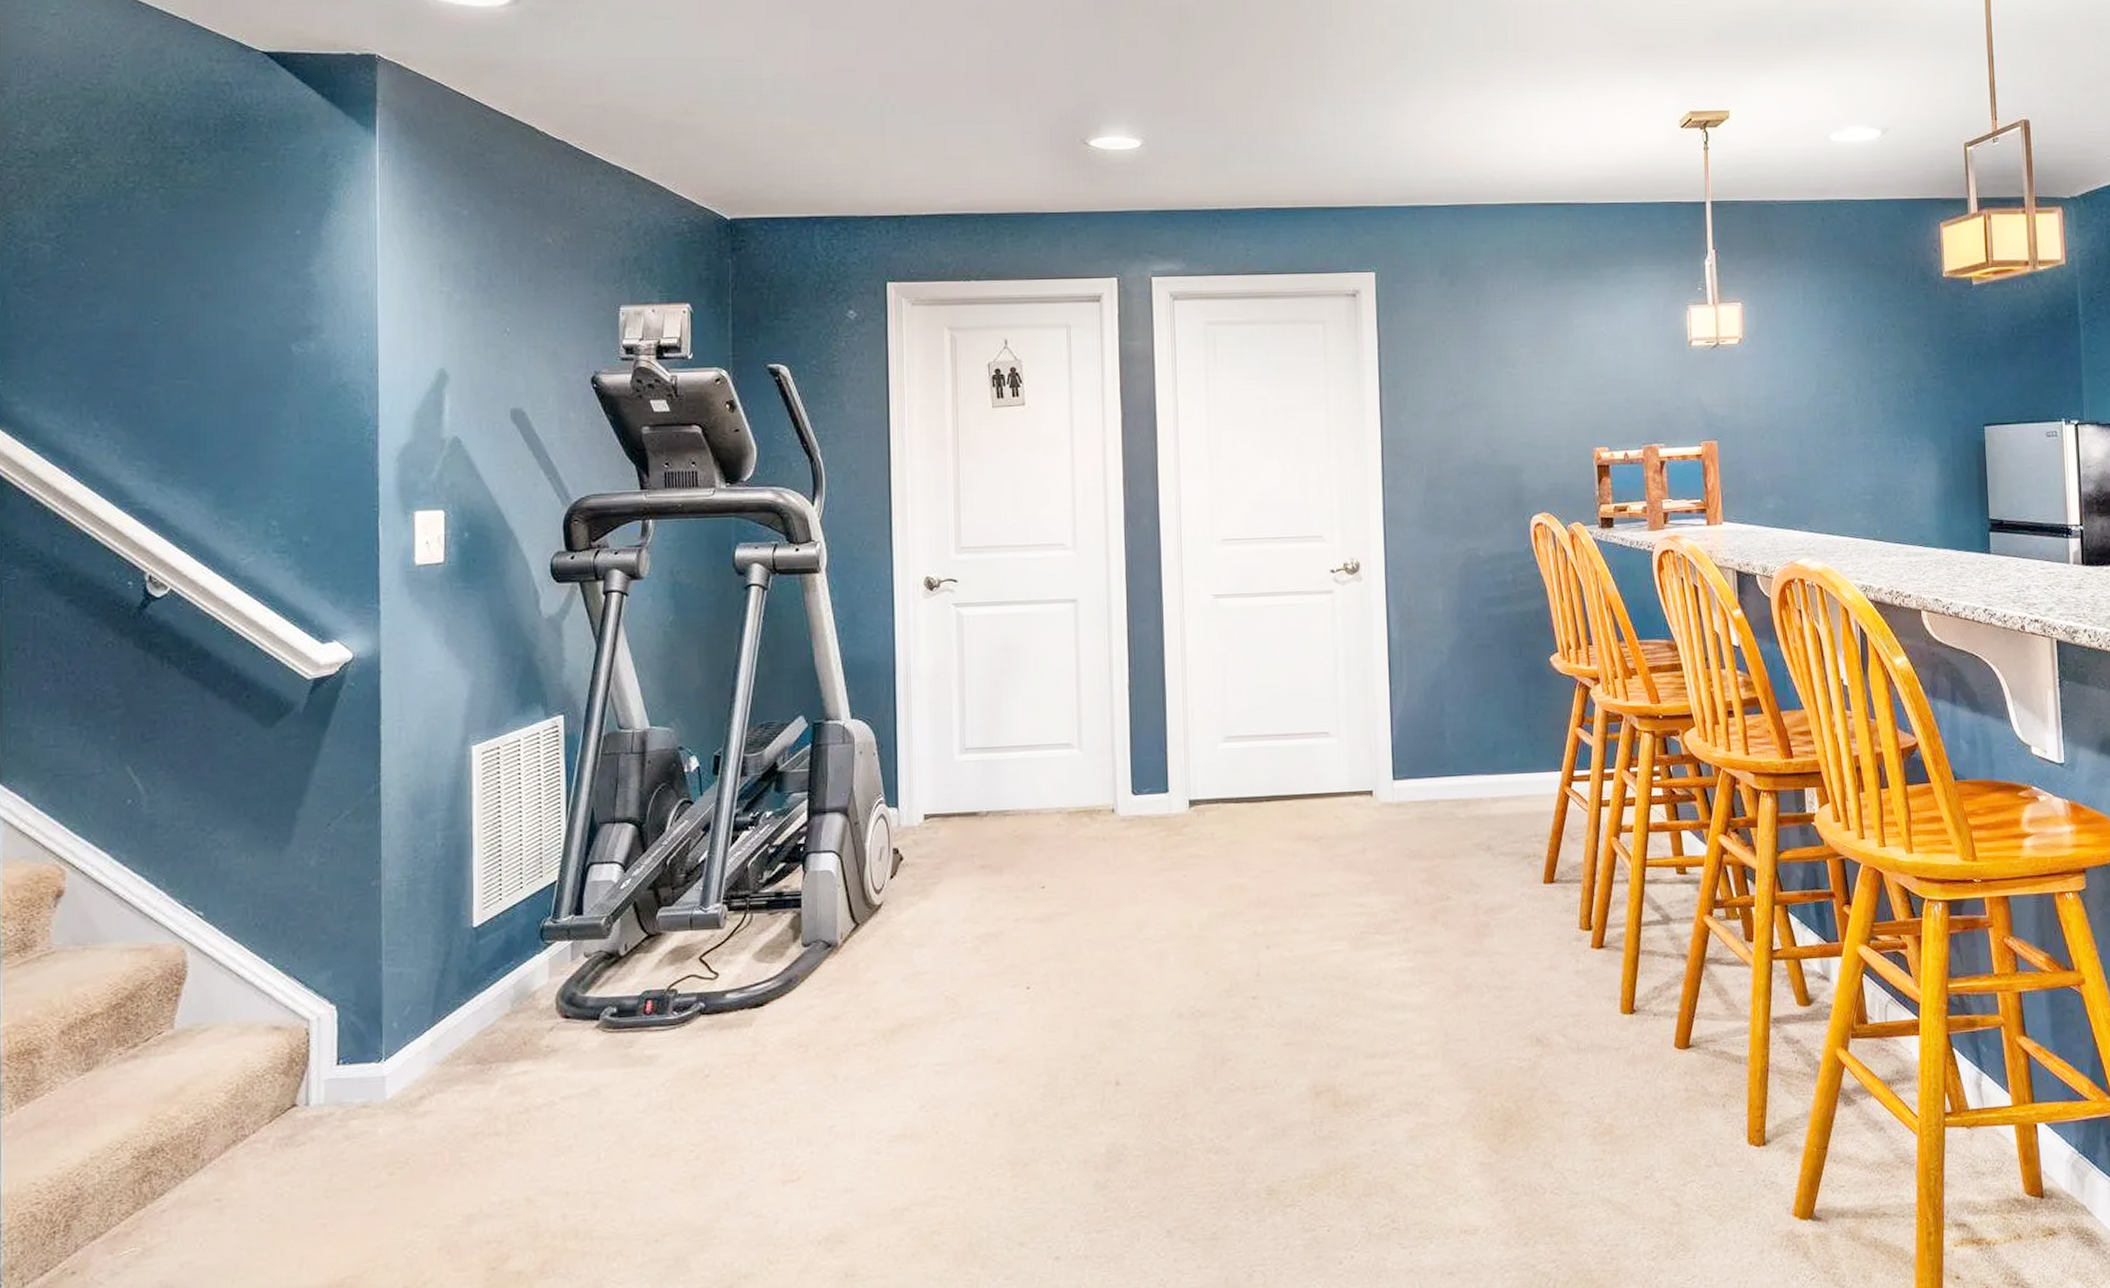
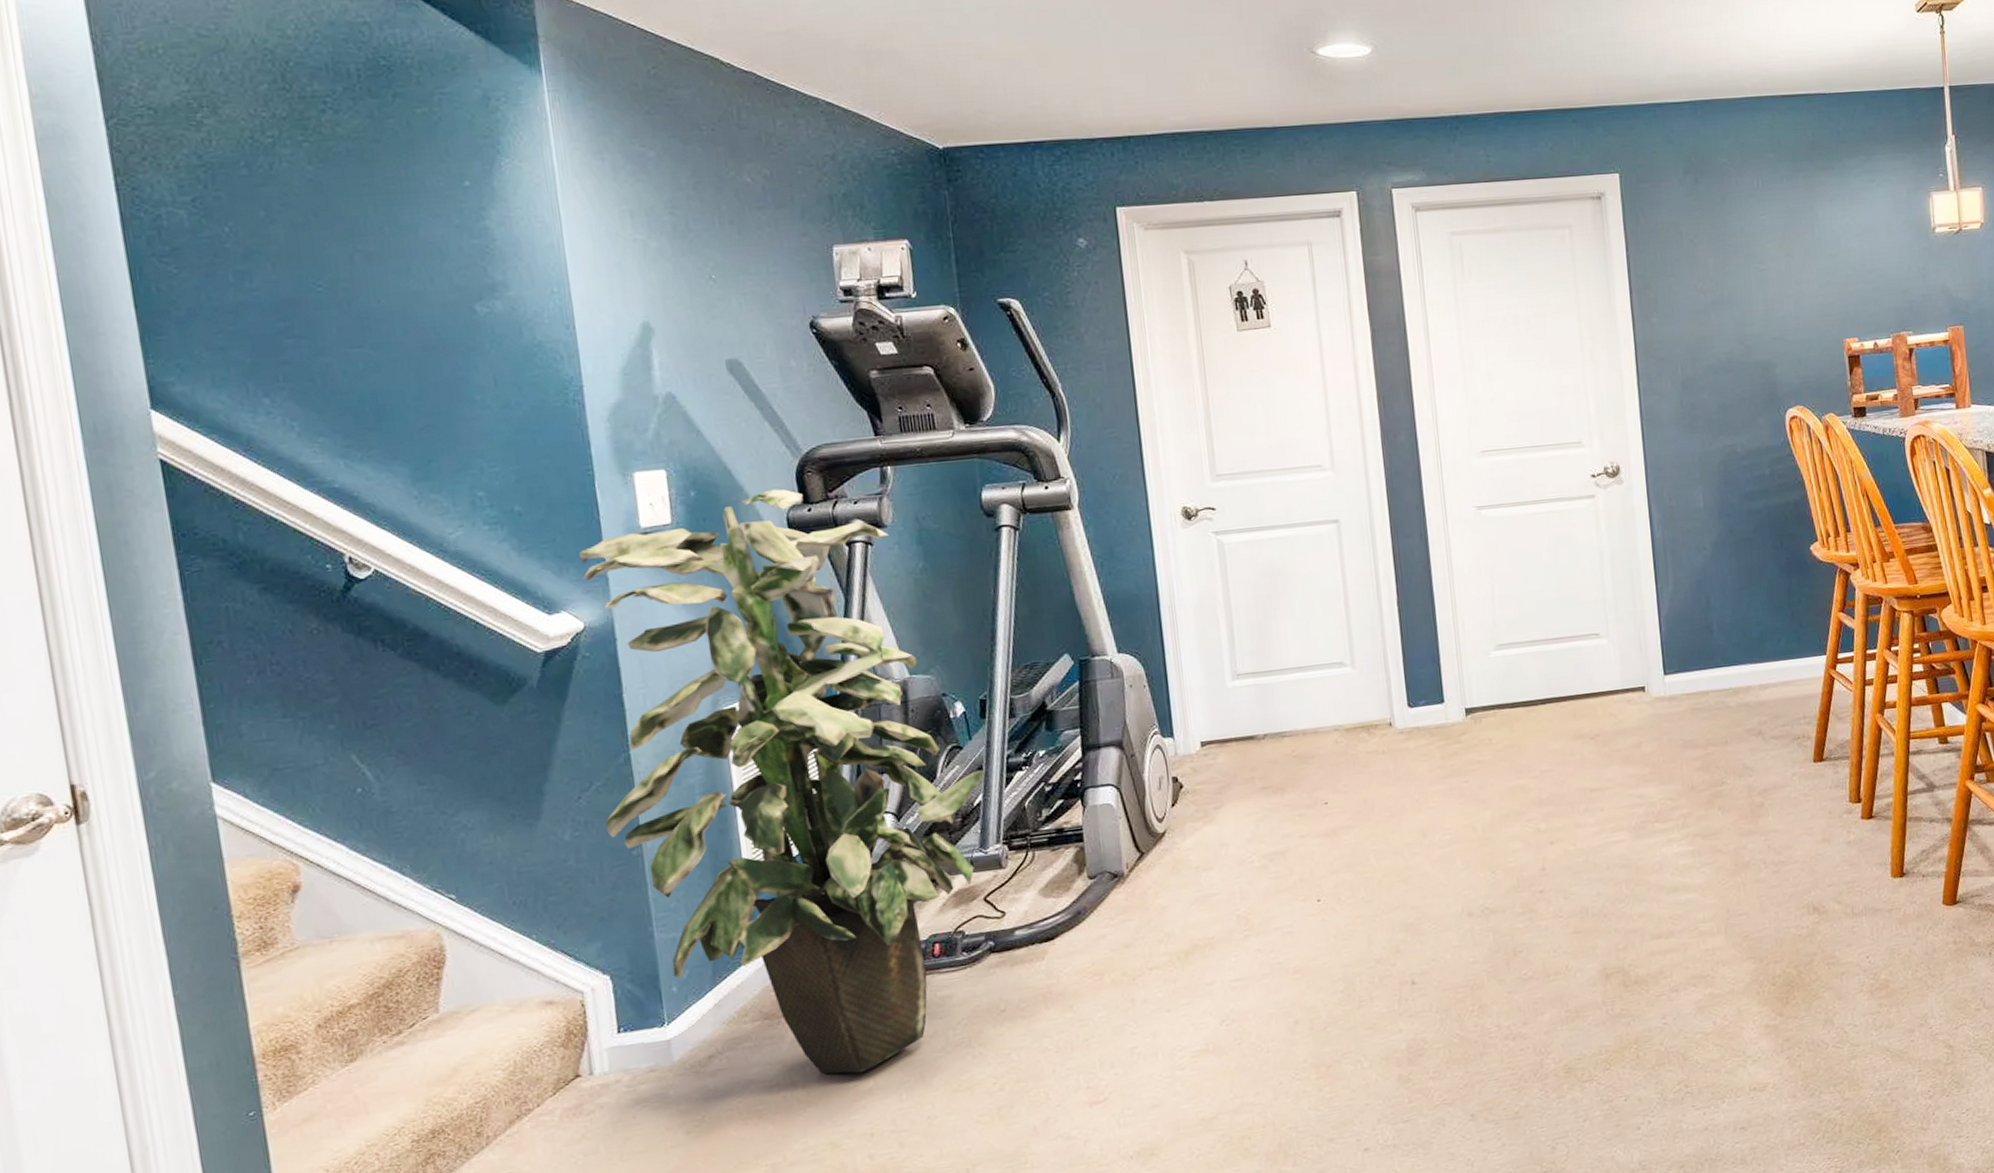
indoor plant: none [350,535,713,1128] -> present [578,489,985,1074]

